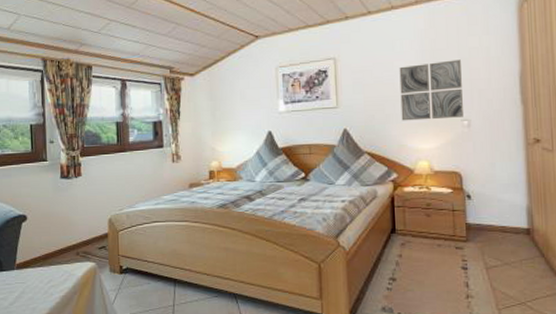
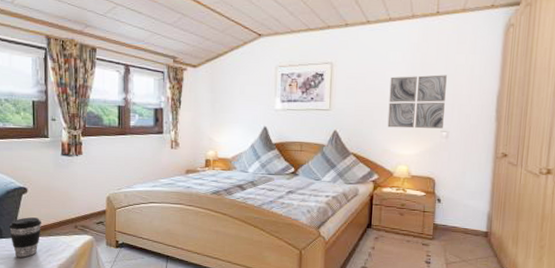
coffee cup: none [10,246,43,291] -> present [9,217,42,258]

